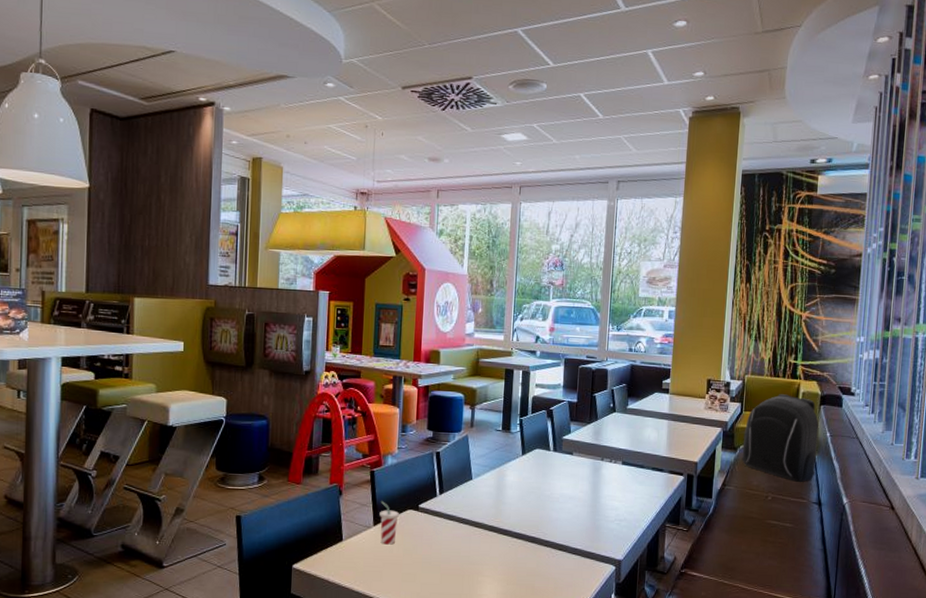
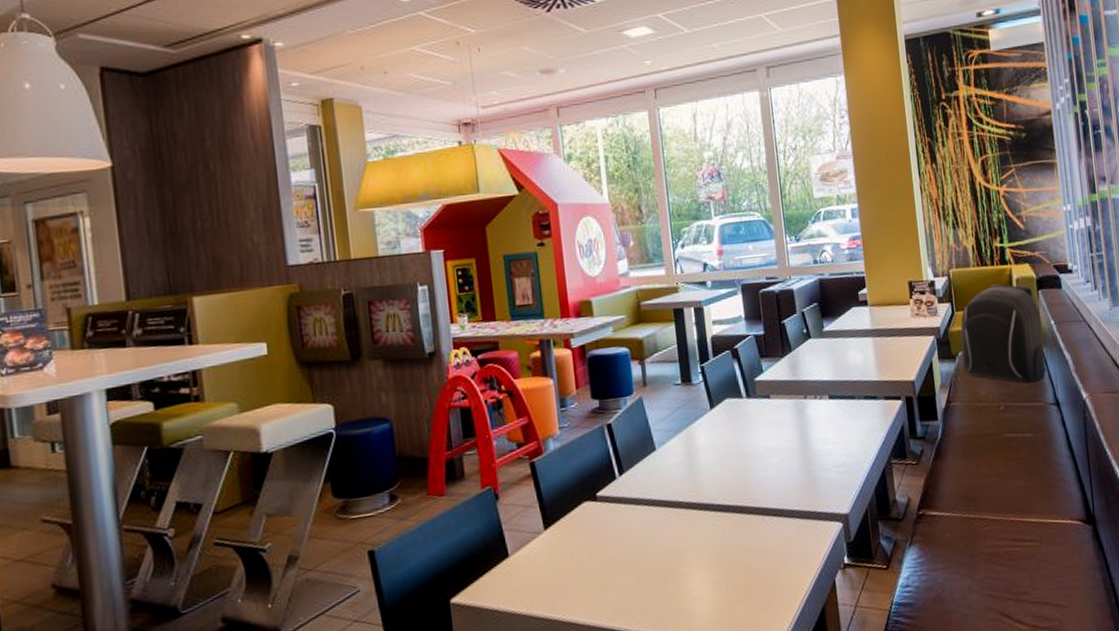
beverage cup: present [379,500,400,545] -> none [548,496,575,551]

